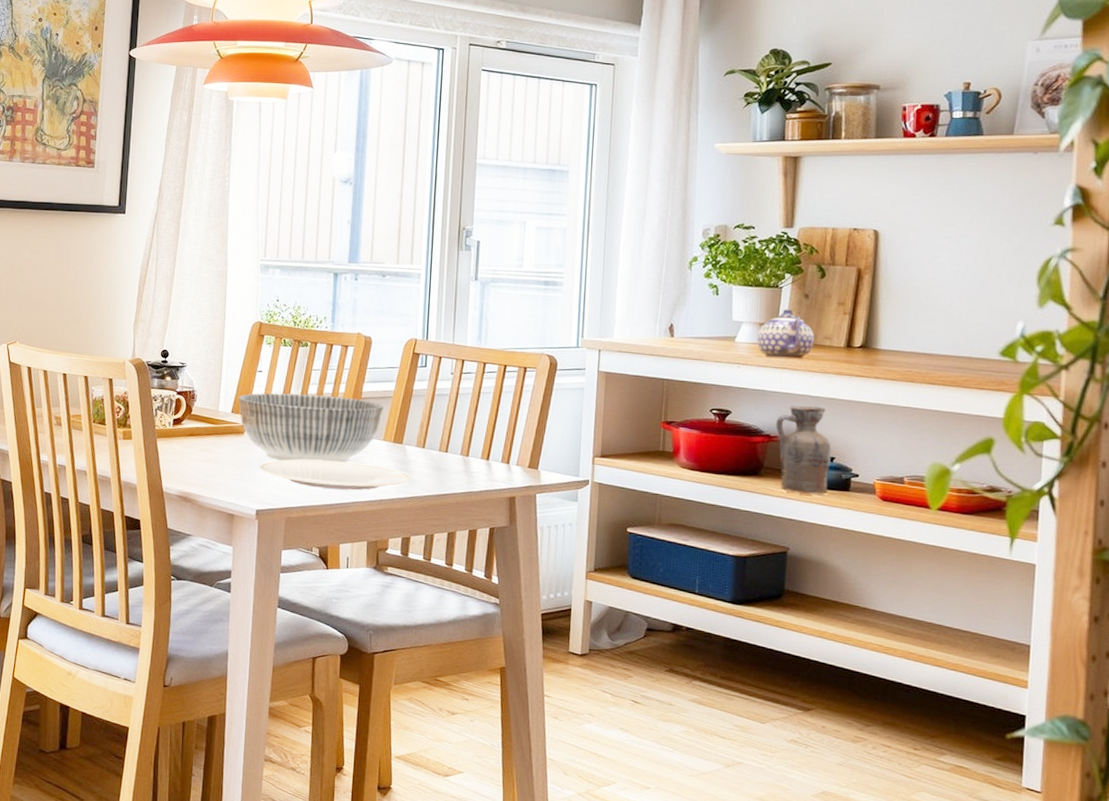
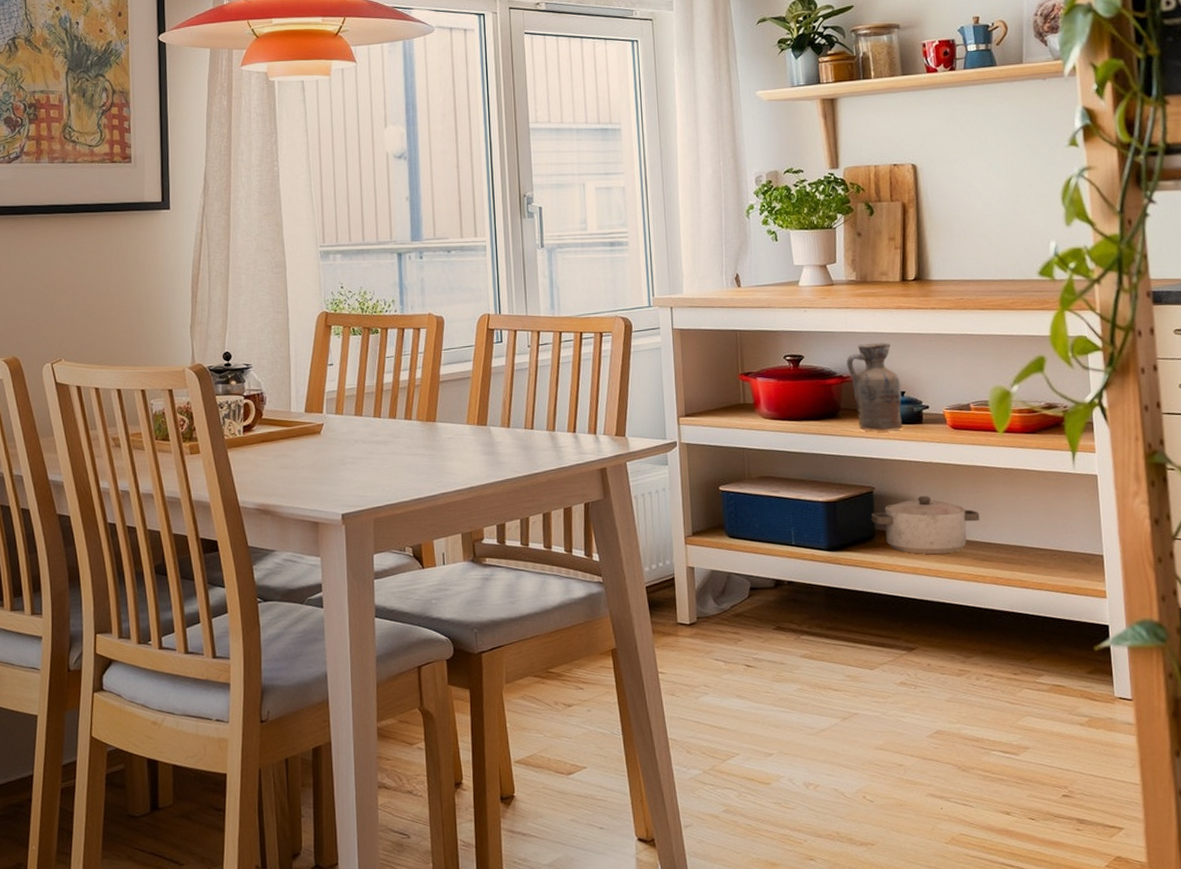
bowl: present [238,393,384,463] -> none [310,382,463,459]
plate: present [259,459,412,490] -> none [340,450,500,483]
teapot: present [757,309,815,360] -> none [819,249,872,299]
cooking pot: none [781,562,899,622] -> present [870,496,980,554]

